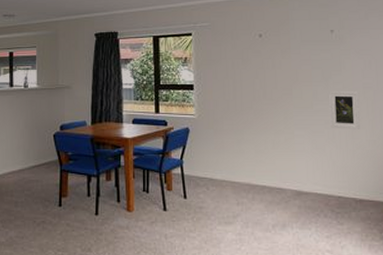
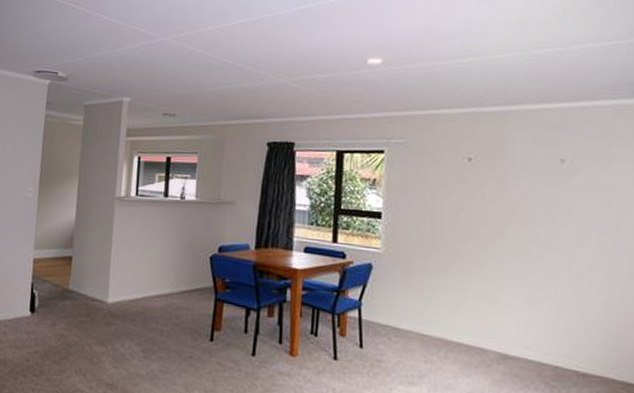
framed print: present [329,90,360,129] -> none [552,234,593,286]

